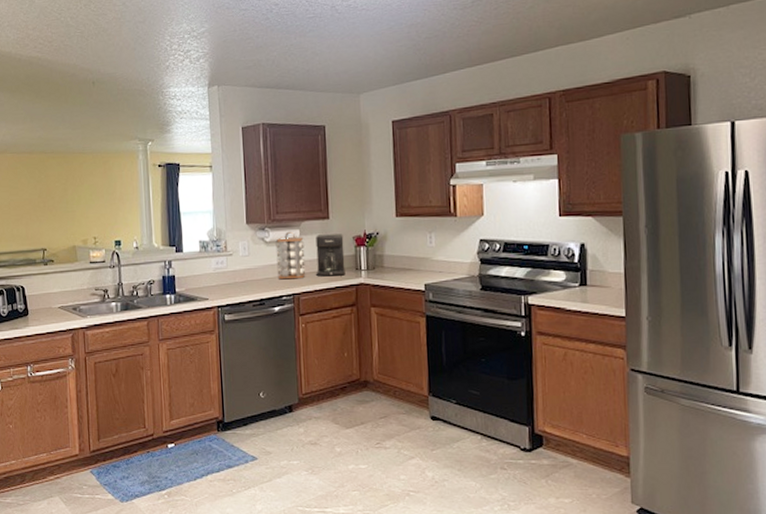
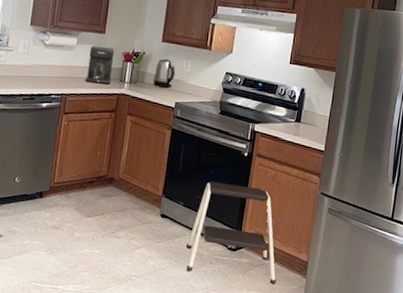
spice rack: present [277,231,306,280] -> none [51,38,80,82]
kettle: none [394,235,418,270] -> present [153,58,175,88]
step stool: none [469,371,591,489] -> present [186,181,276,285]

